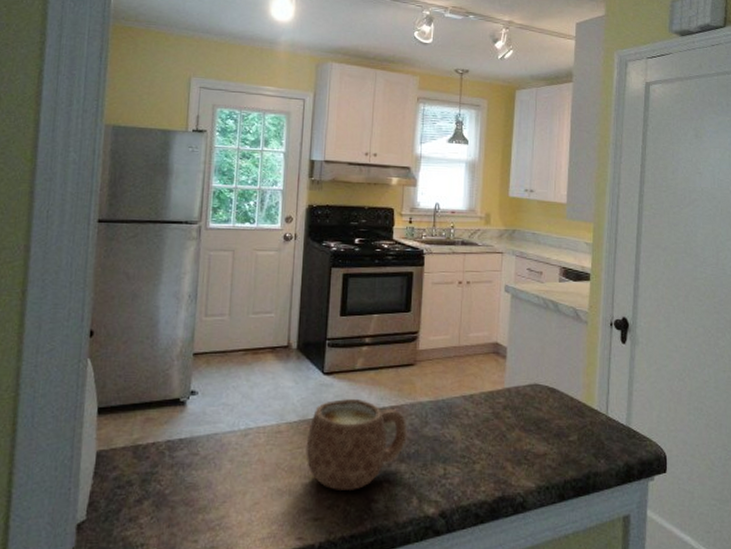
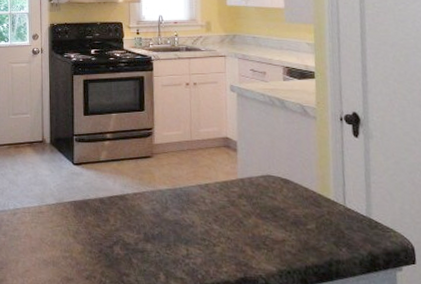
mug: present [306,399,407,490] -> none [64,186,150,264]

